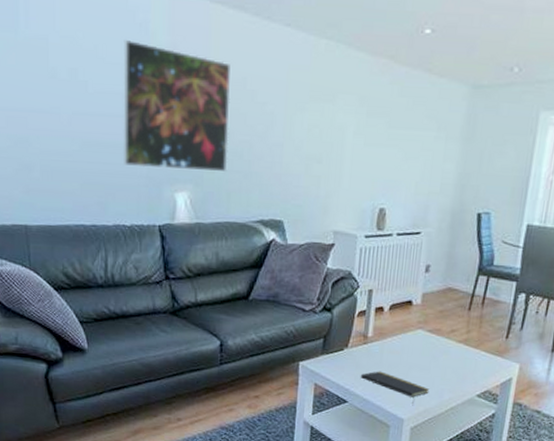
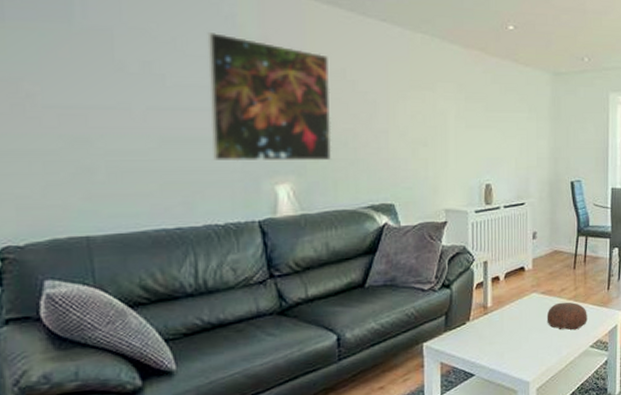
notepad: present [360,371,430,405] -> none [484,338,549,366]
decorative bowl: none [430,343,478,376] -> present [546,302,587,330]

